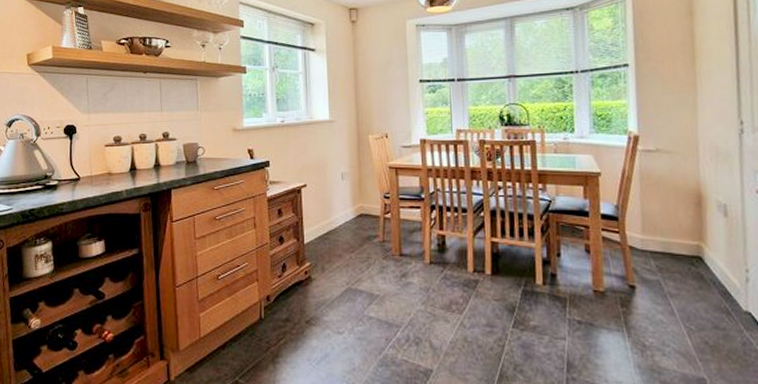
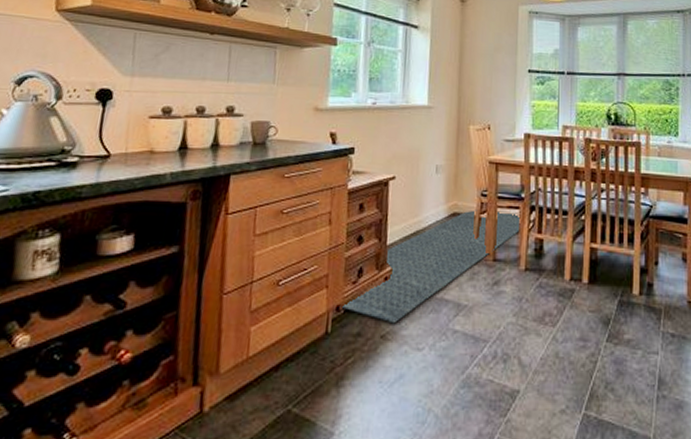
rug: none [269,211,421,311] -> present [339,210,519,324]

